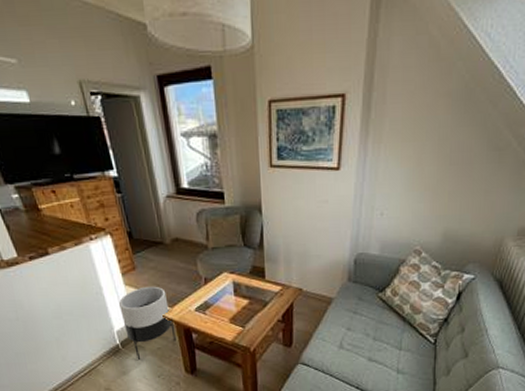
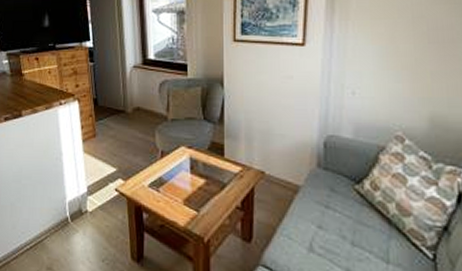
planter: present [119,286,176,361] -> none [75,155,126,239]

